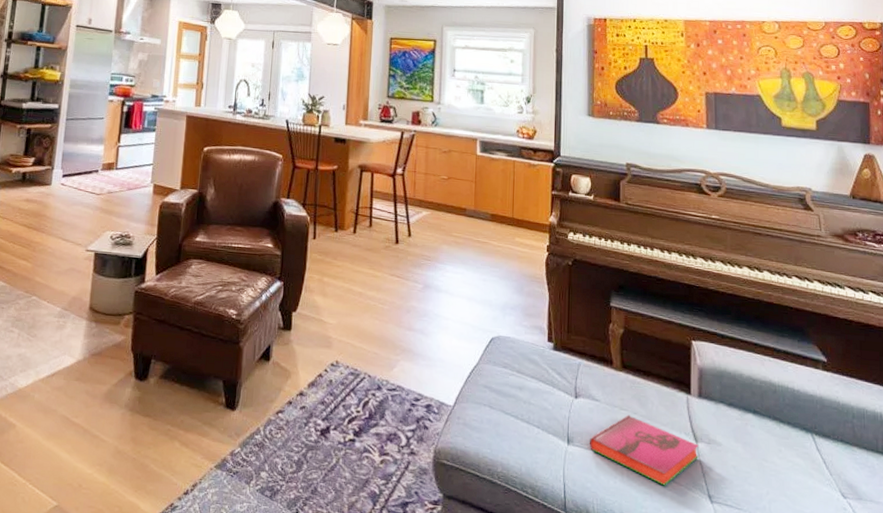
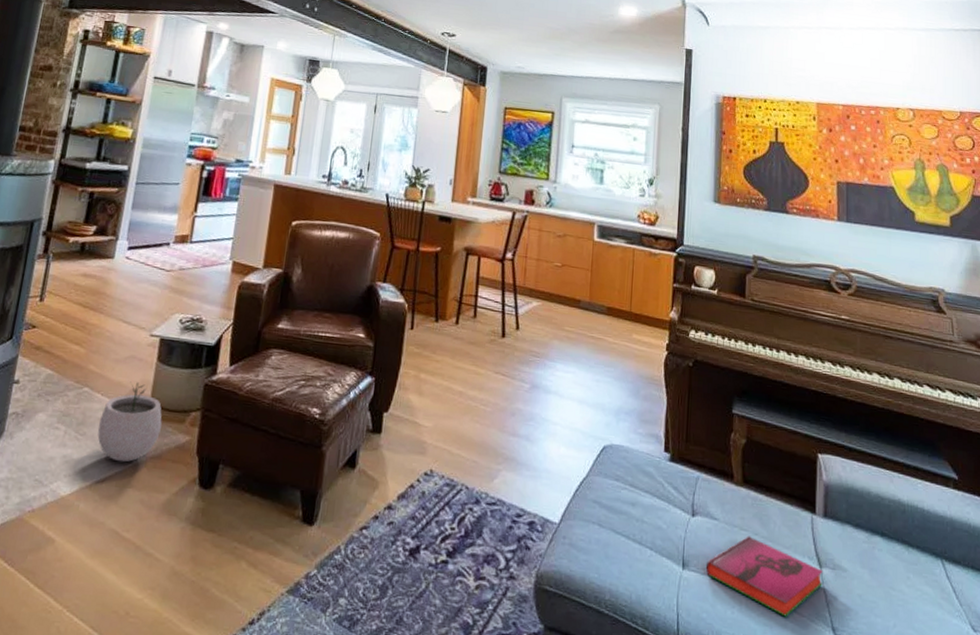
plant pot: none [46,290,100,359] -> present [97,381,162,463]

